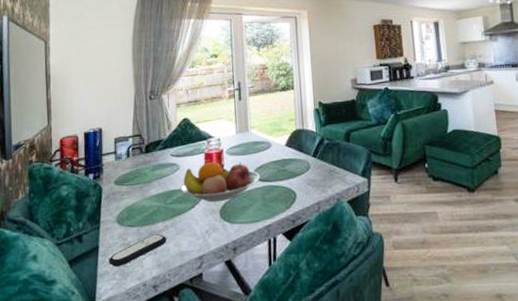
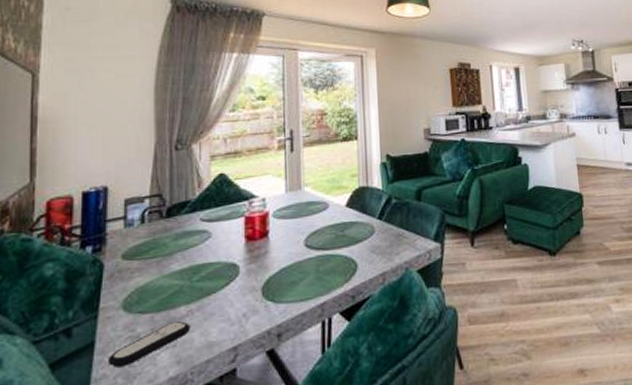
fruit bowl: present [180,162,260,202] -> none [210,226,314,278]

